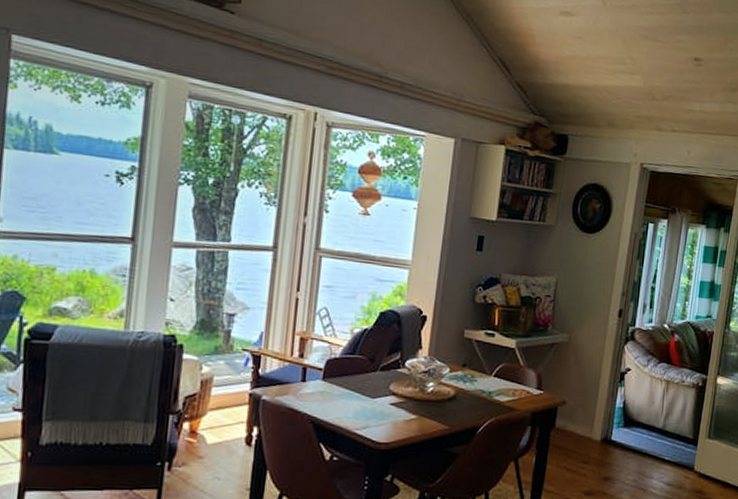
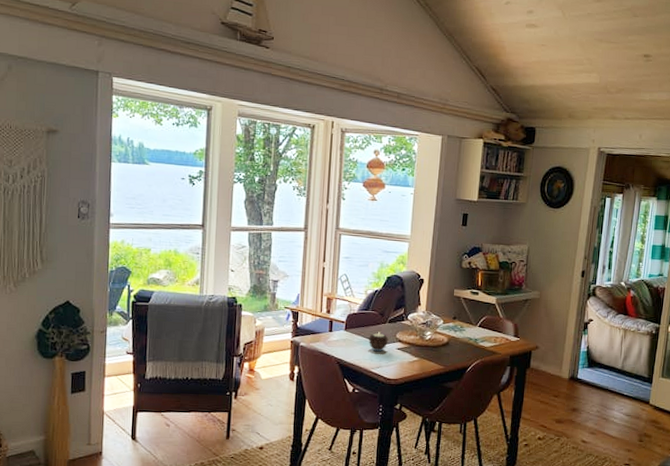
candle: none [352,383,380,408] -> present [368,332,389,352]

